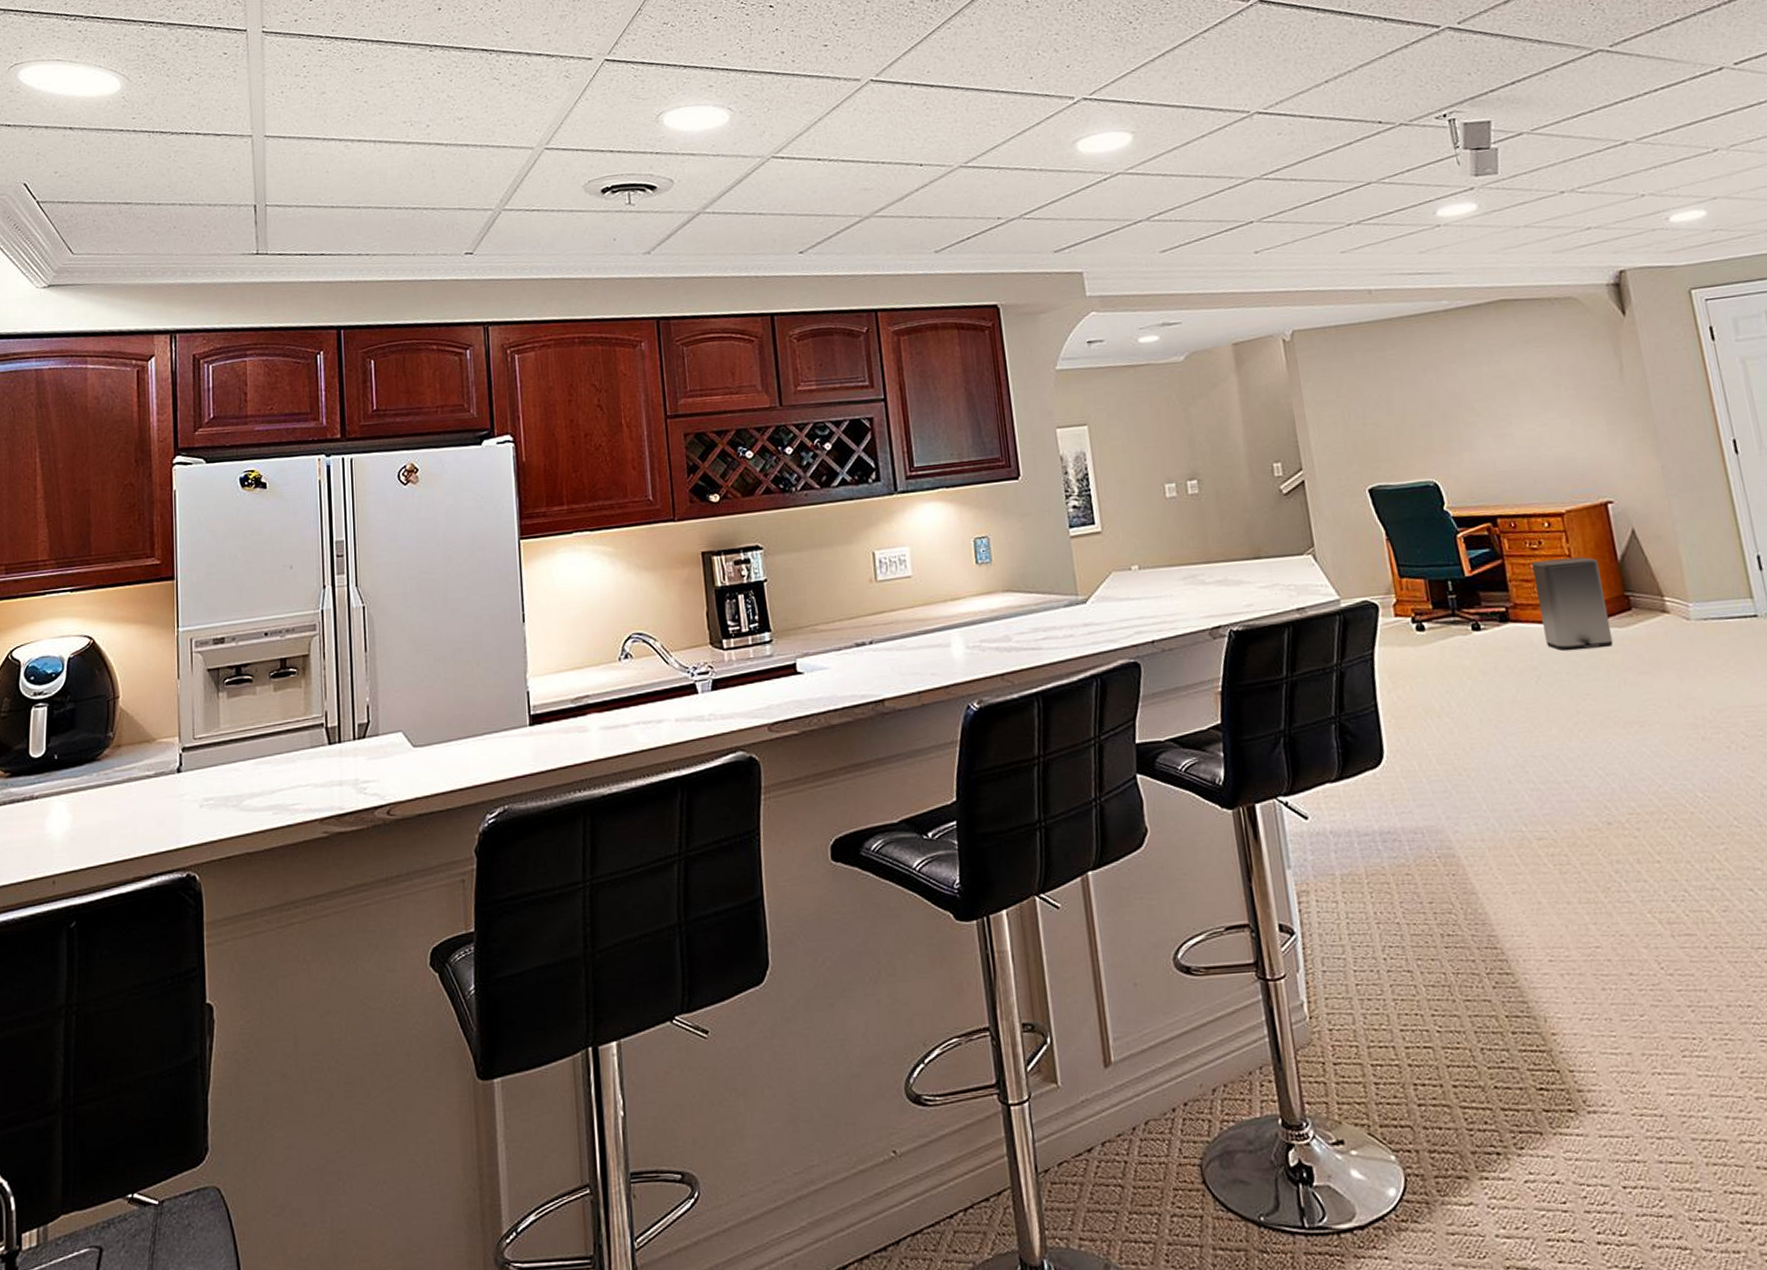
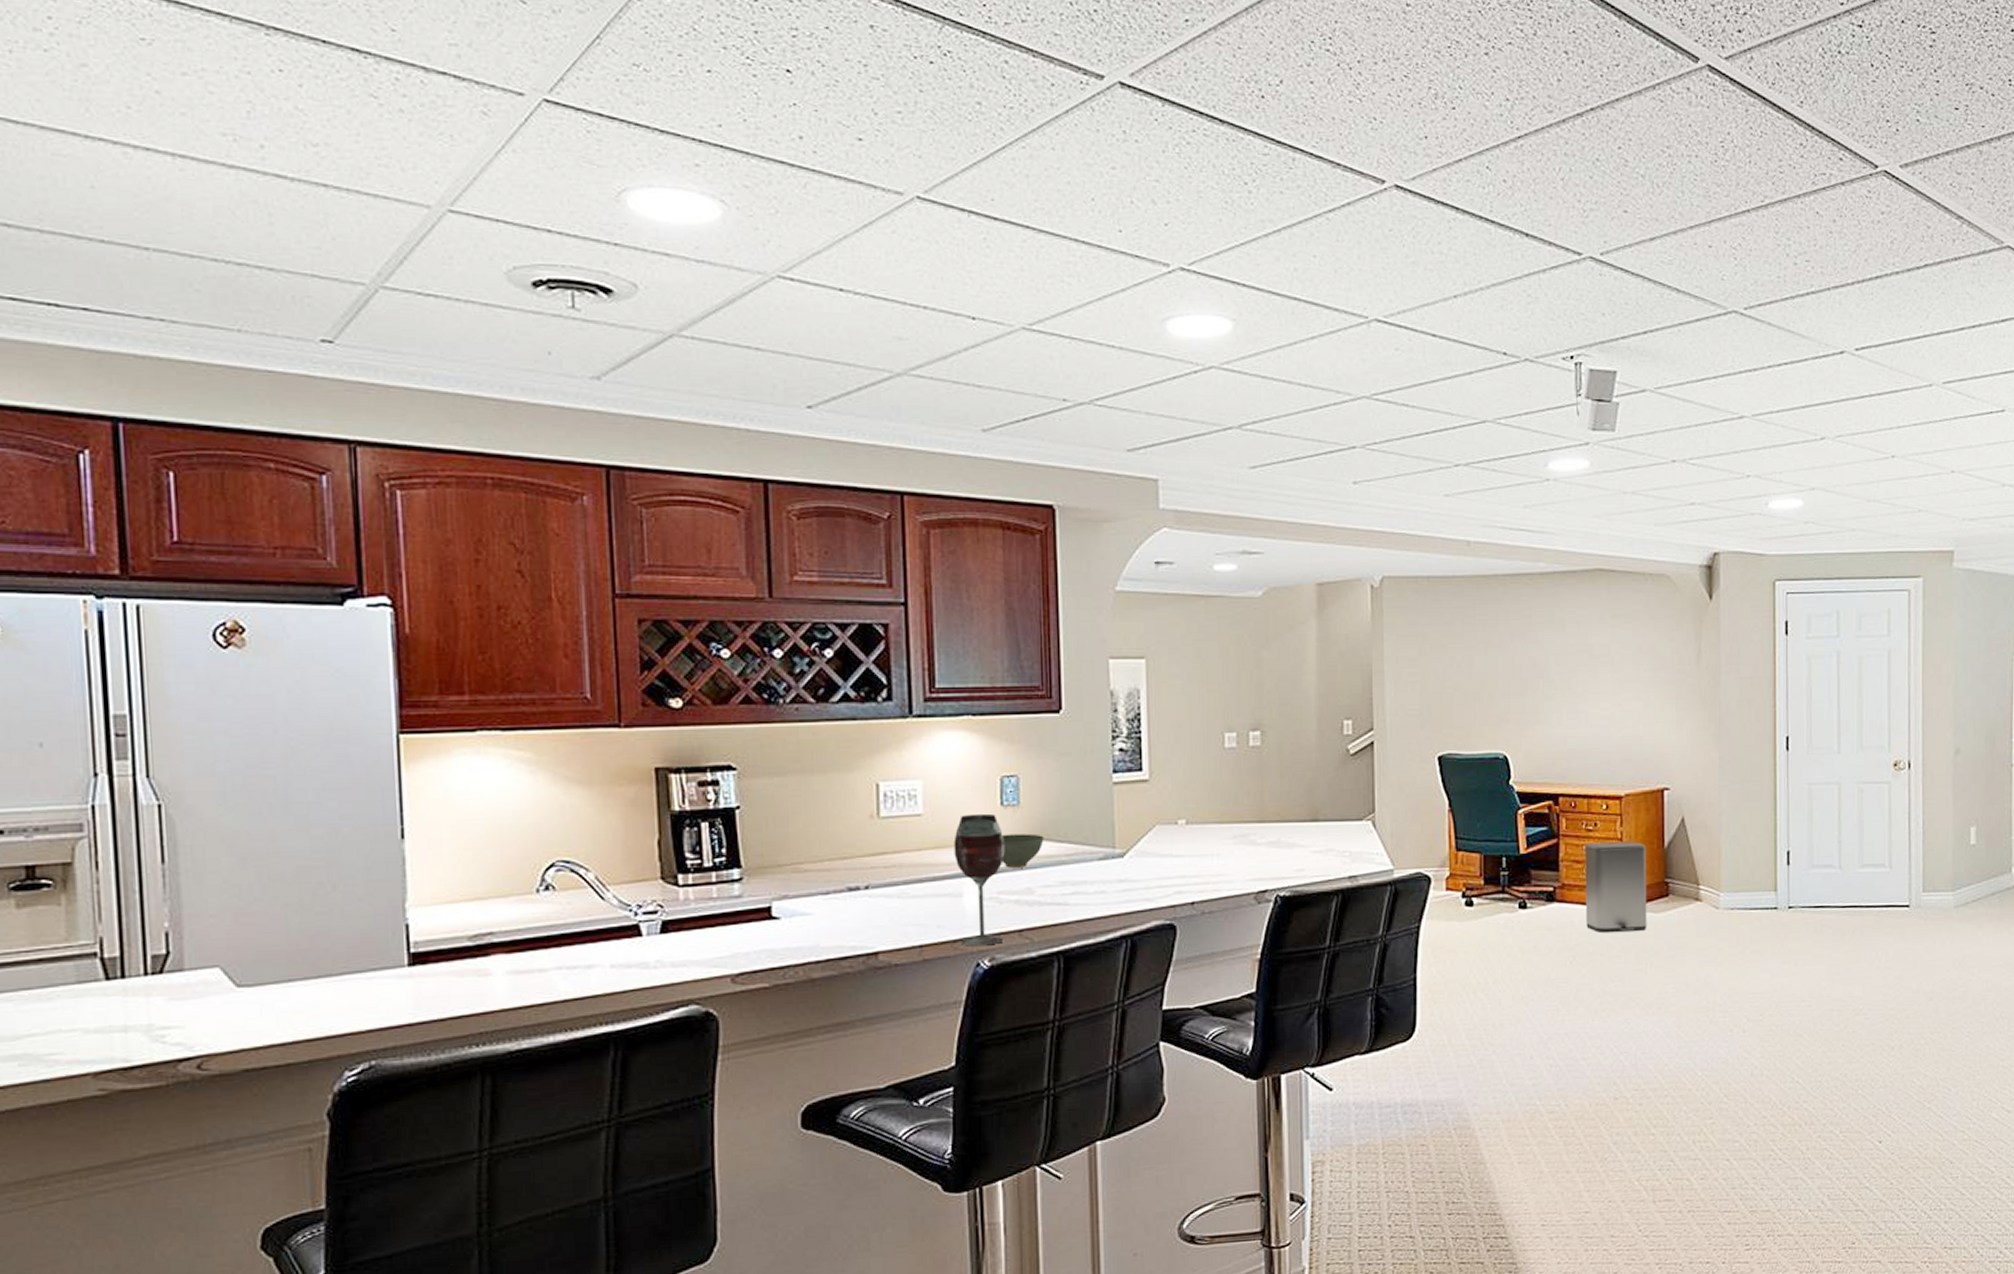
wineglass: none [939,571,989,691] -> present [954,813,1005,946]
bowl: none [979,587,1016,619] -> present [1001,833,1044,868]

